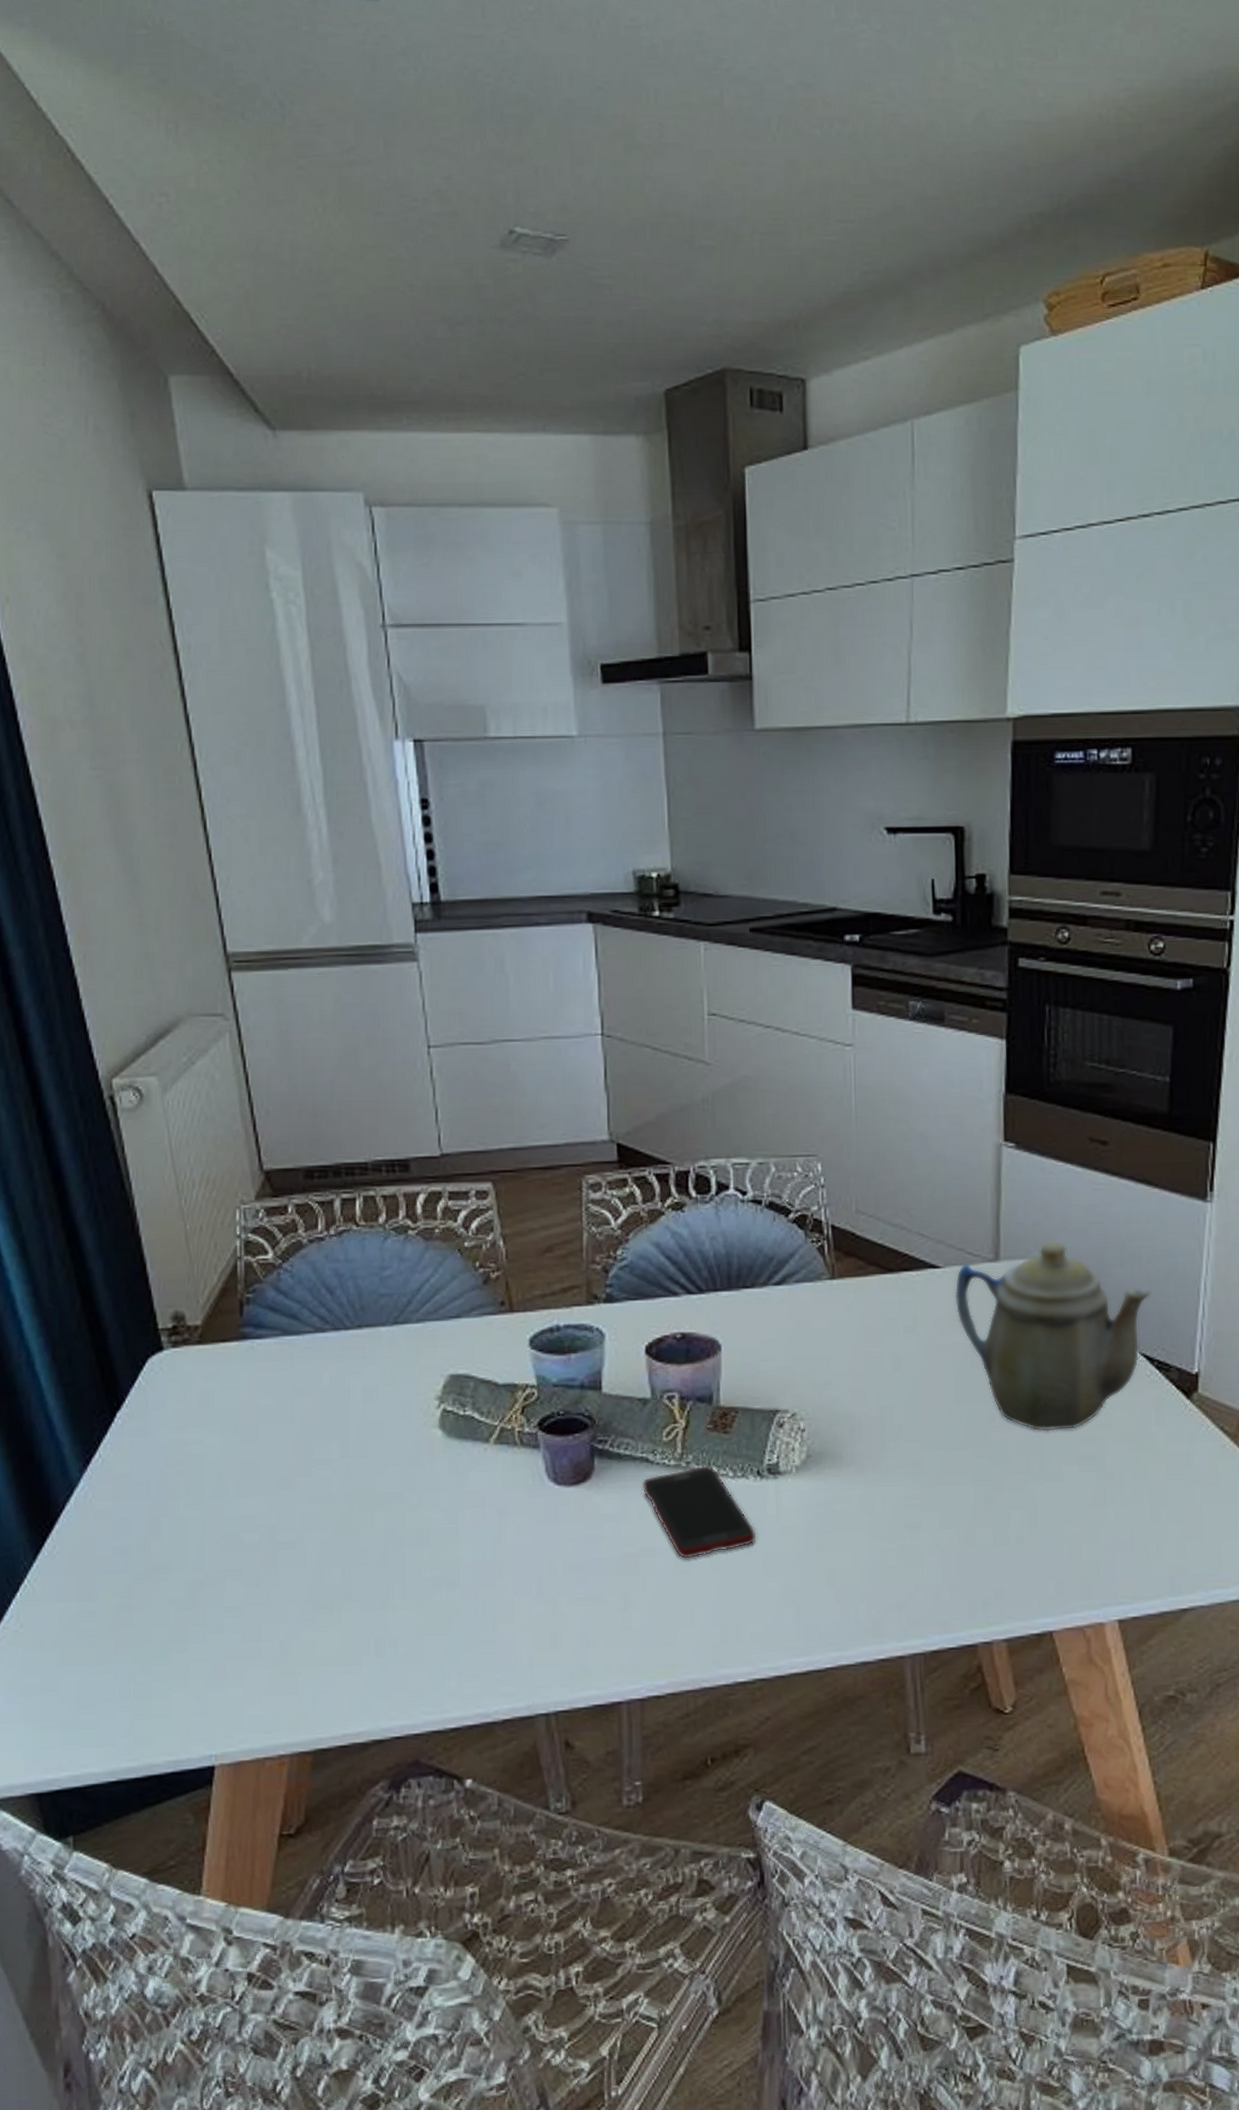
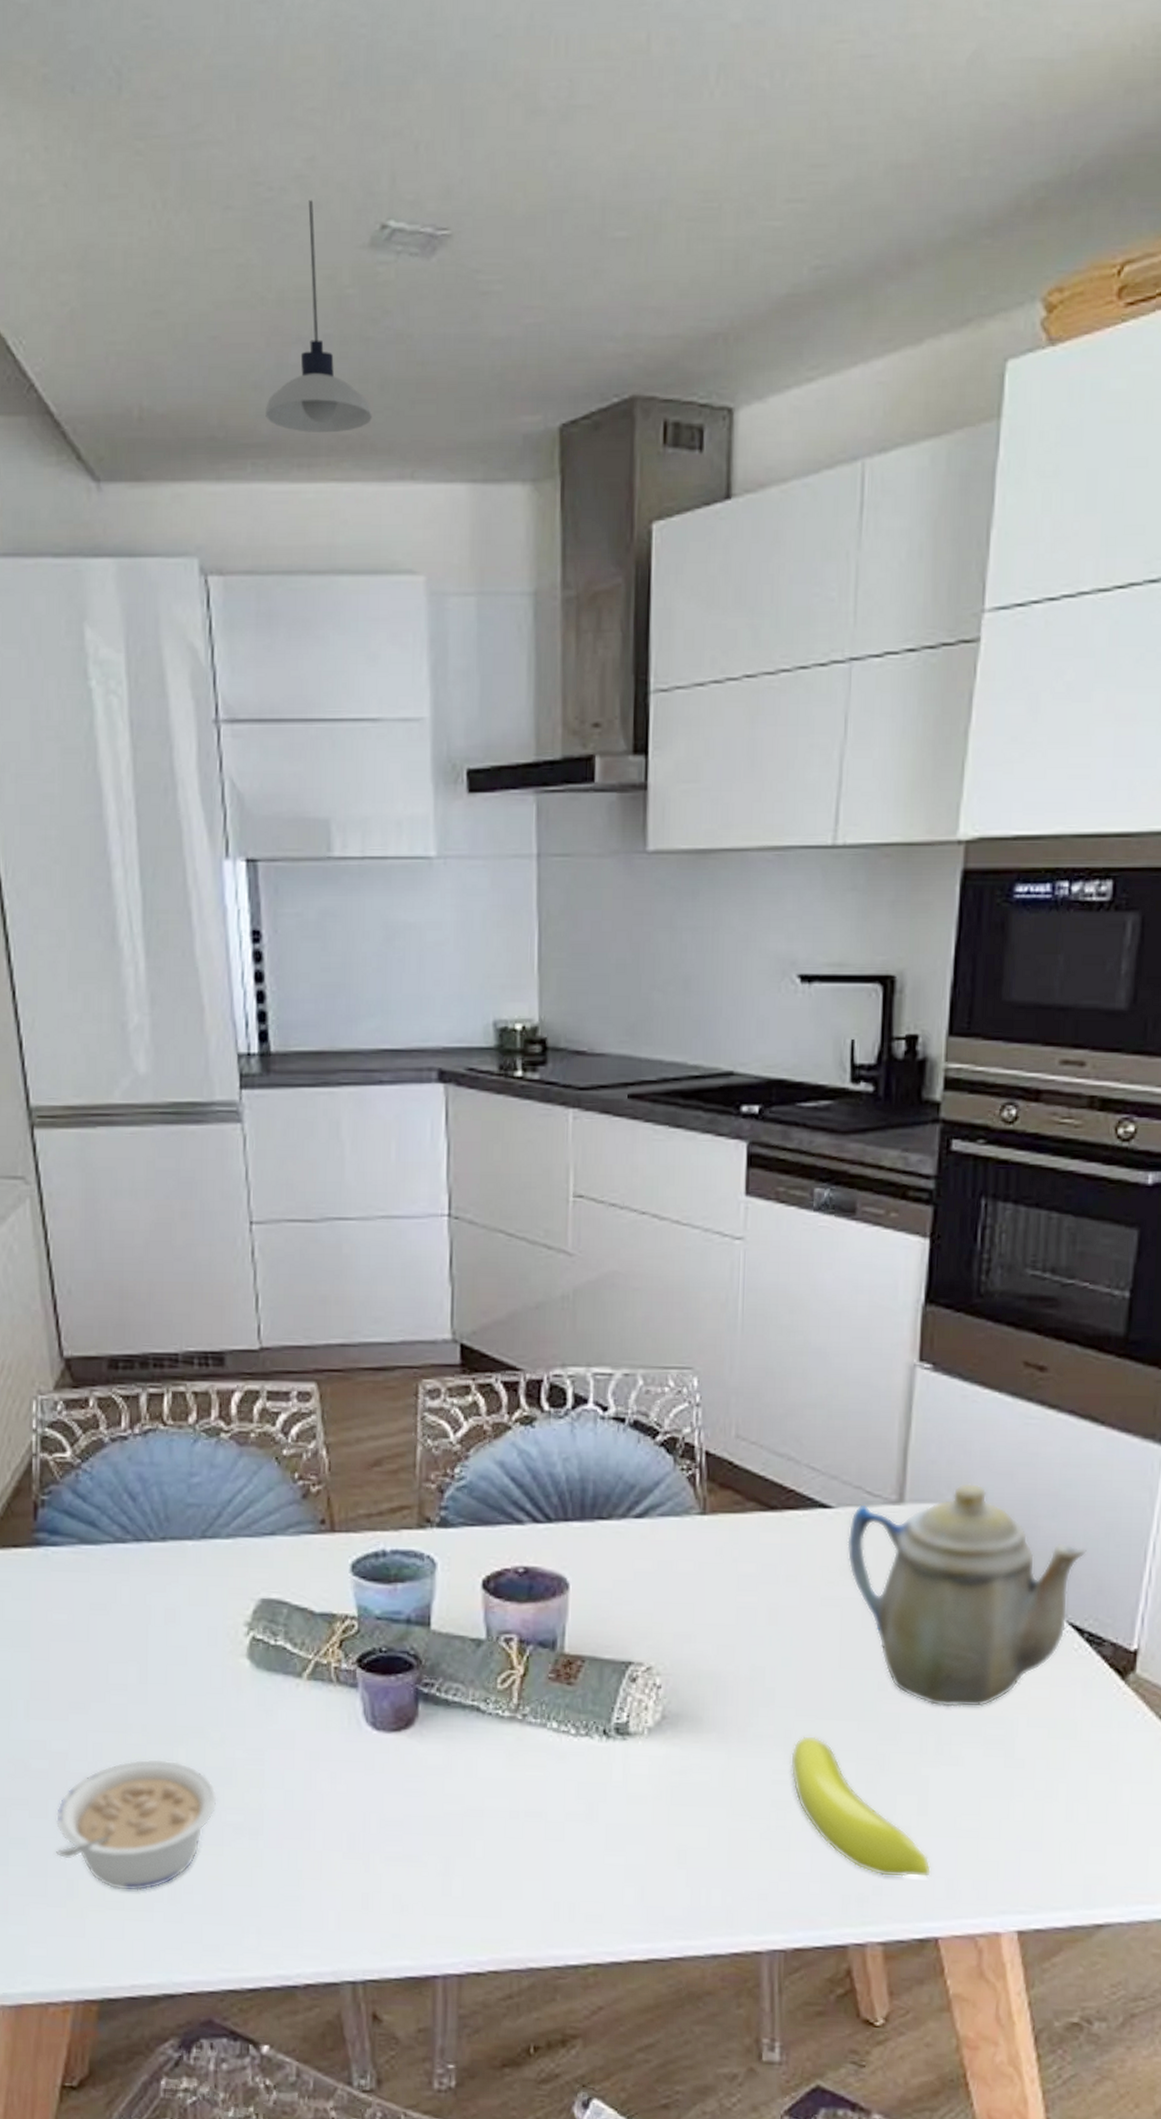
legume: none [267,1524,416,1648] -> present [55,1758,217,1892]
pendant light: none [417,209,508,394] -> present [265,200,372,433]
cell phone: present [642,1465,757,1559] -> none [471,1719,599,1824]
banana: none [918,1464,1042,1581] -> present [790,1736,931,1878]

